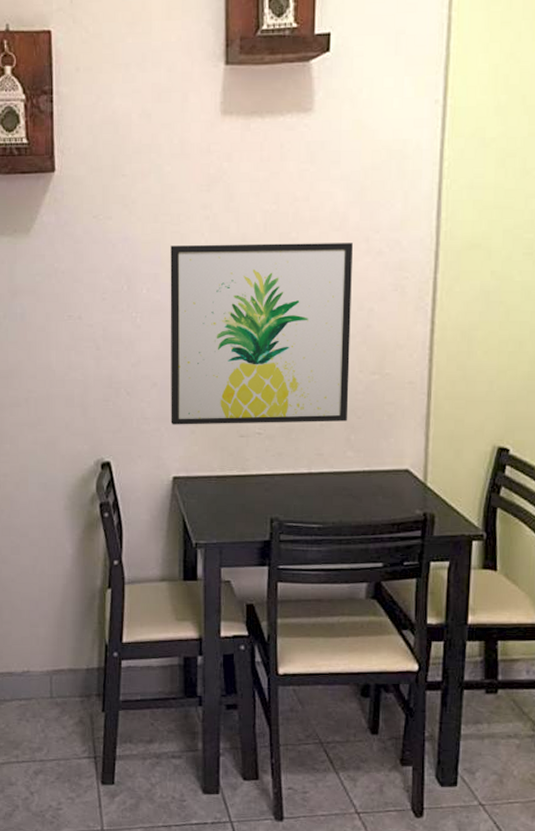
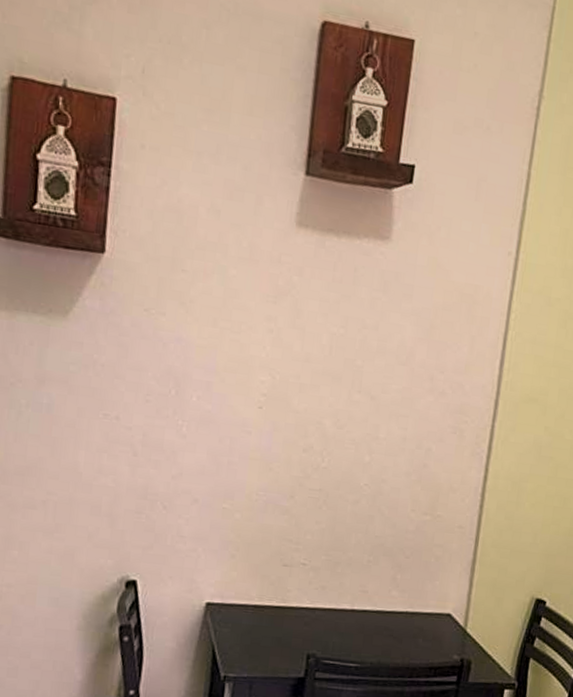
wall art: present [170,243,353,425] -> none [209,354,417,560]

